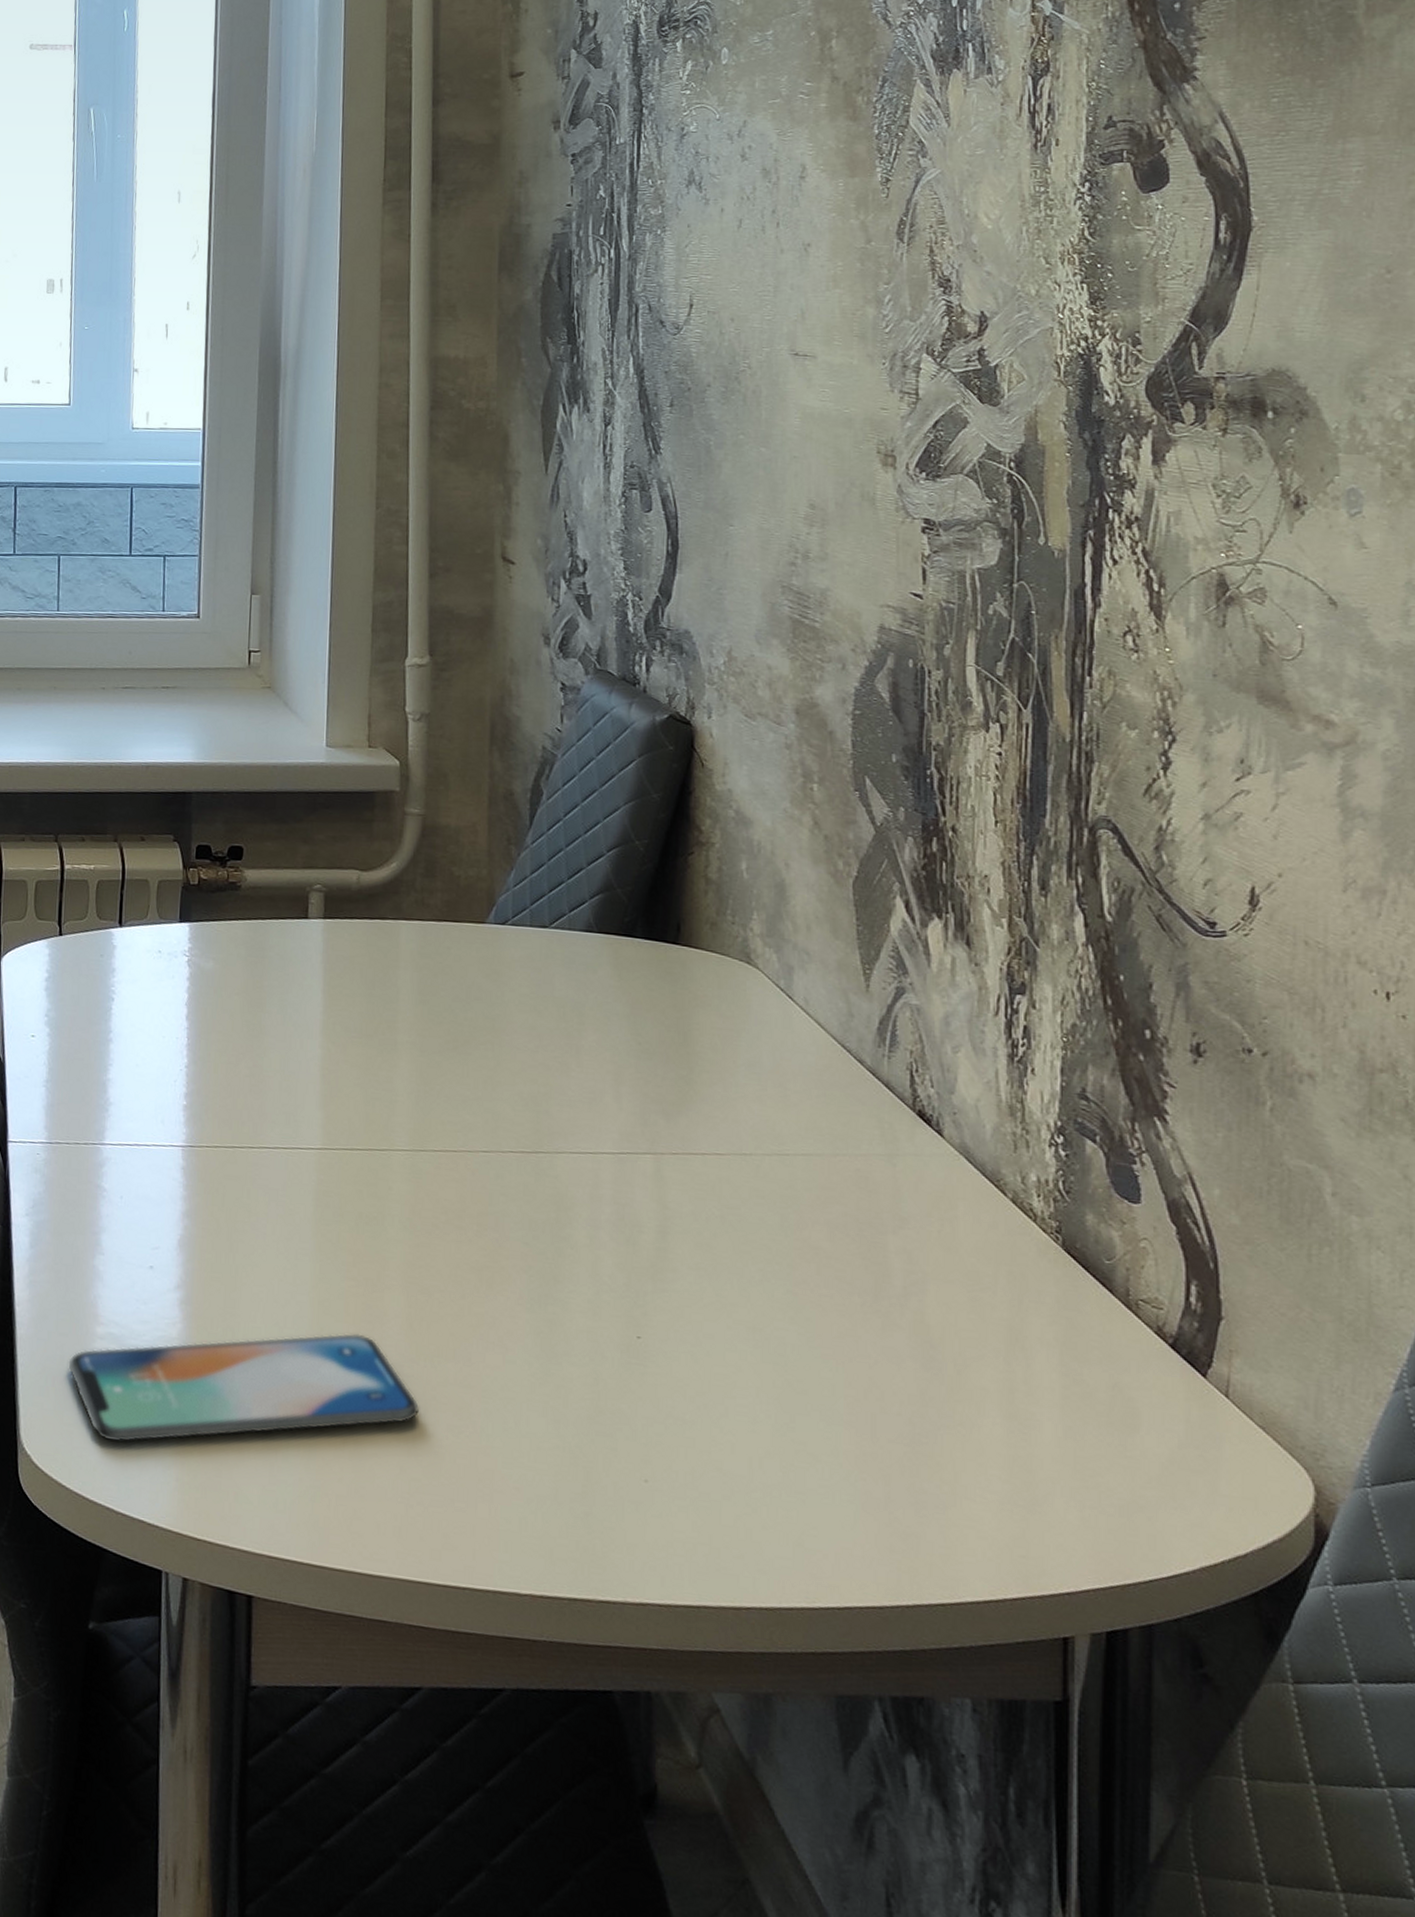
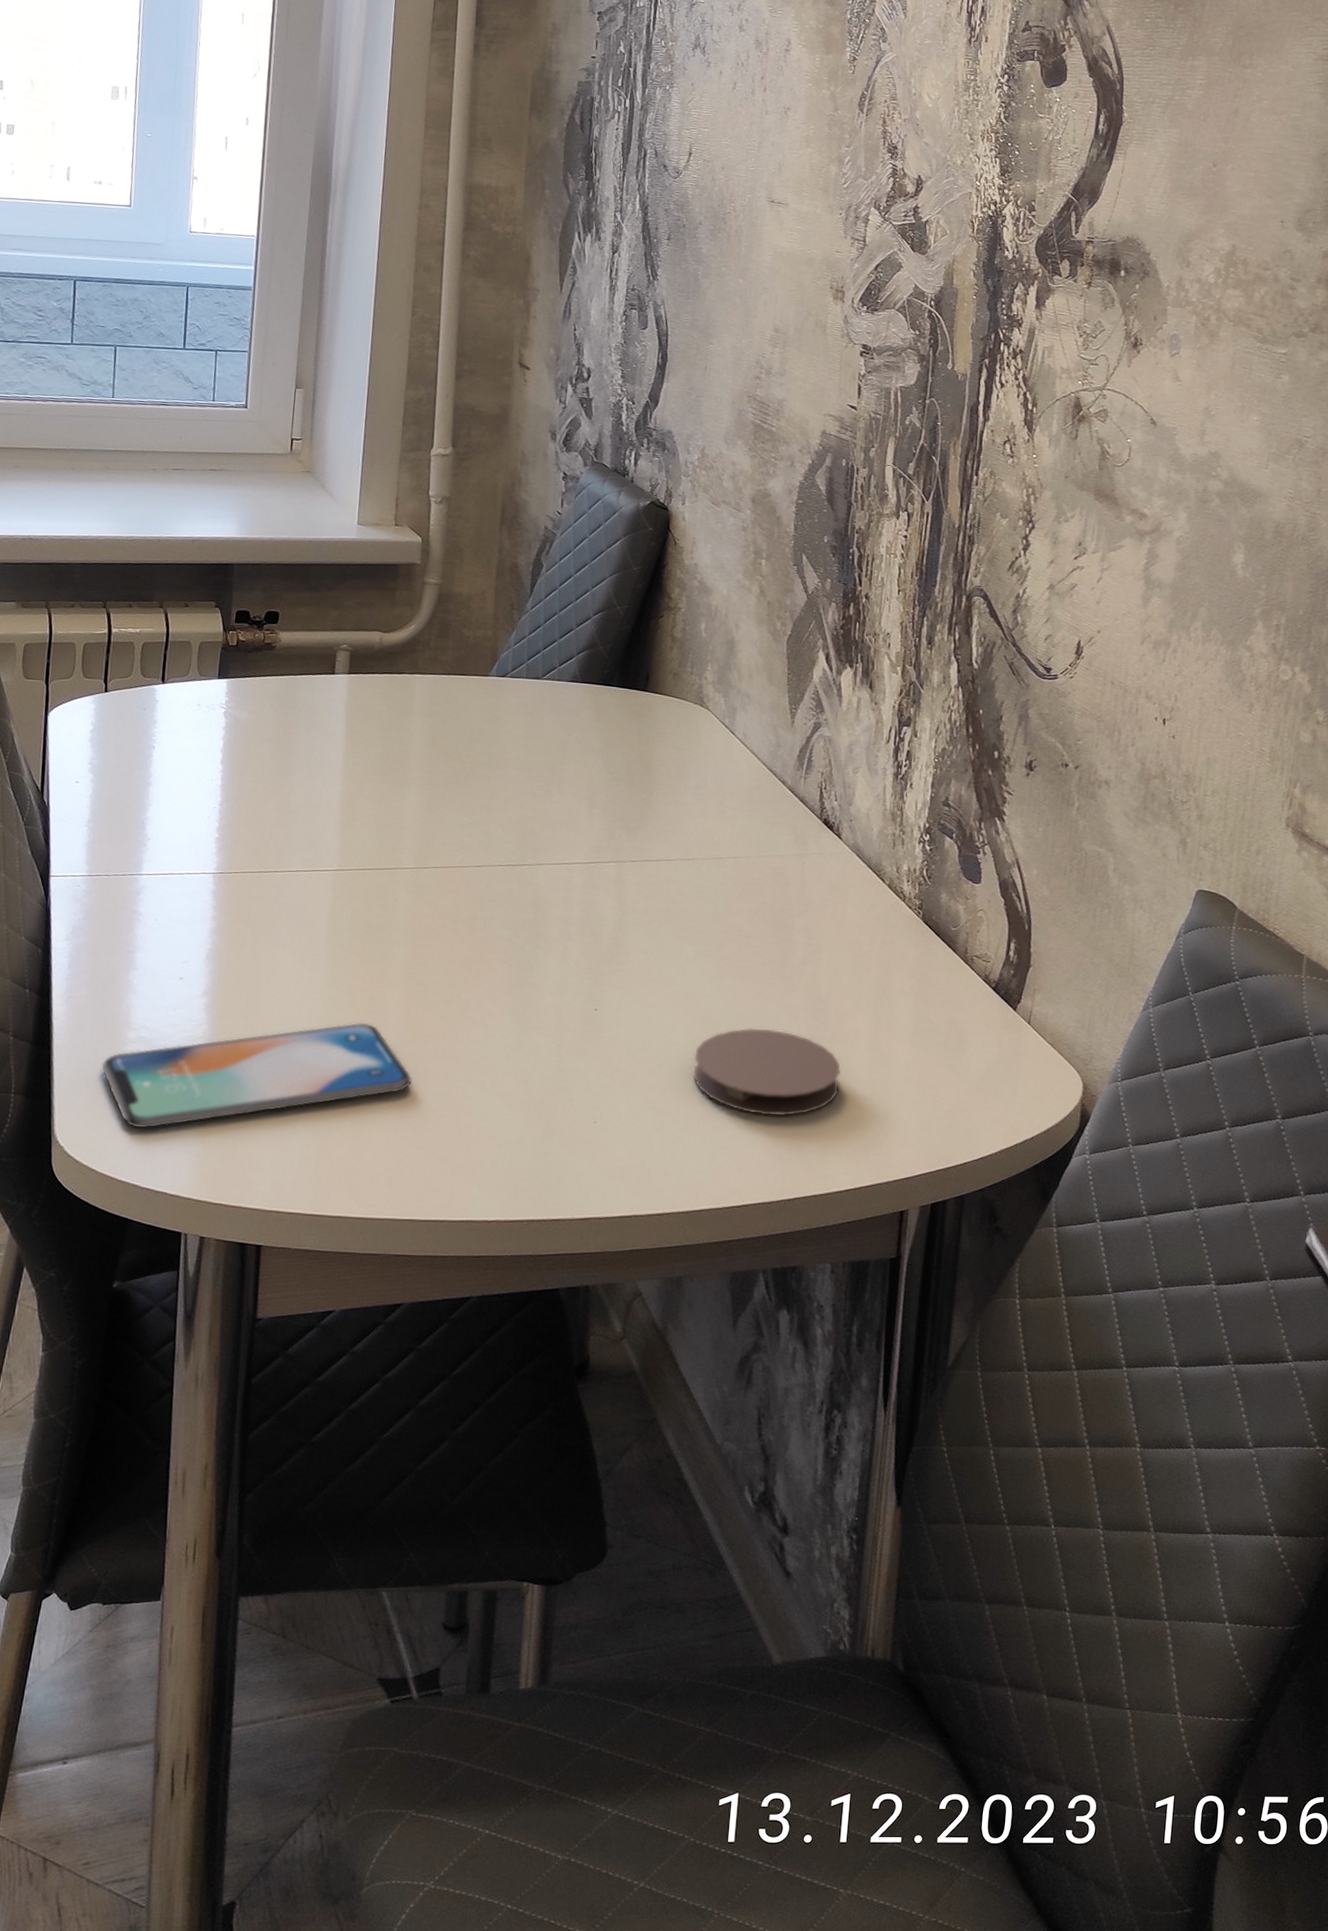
coaster: none [768,1374,965,1495] -> present [693,1028,841,1116]

